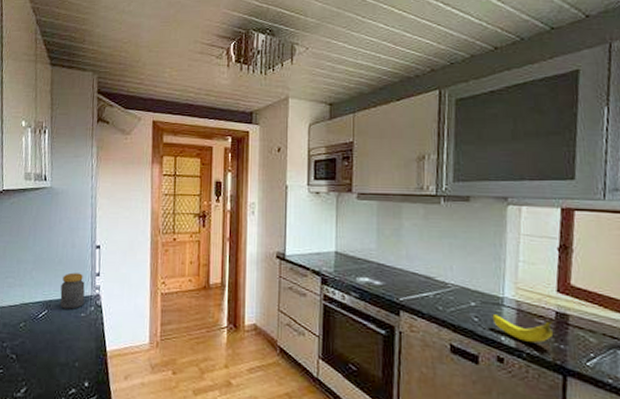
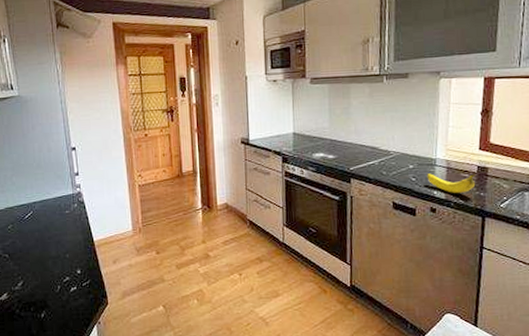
jar: present [60,272,85,309] -> none [42,174,68,208]

